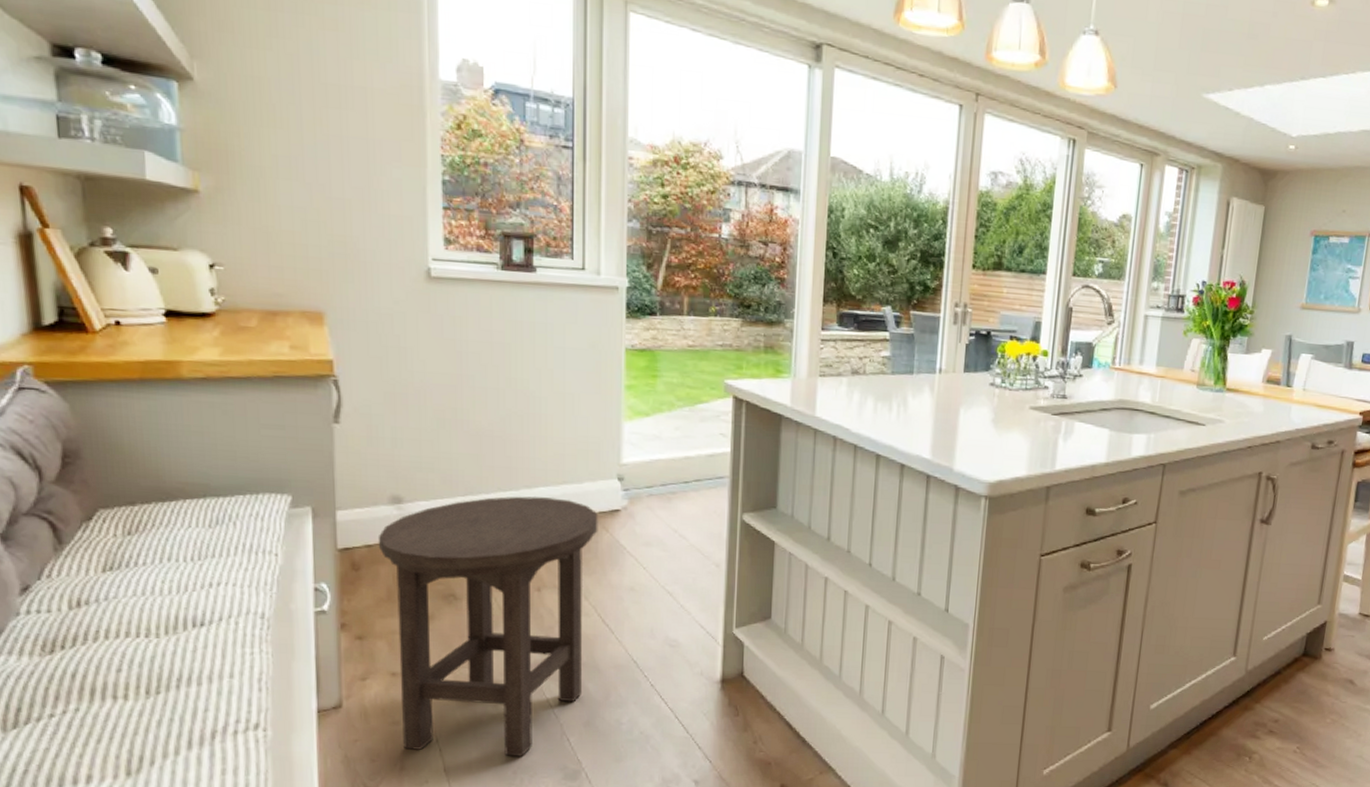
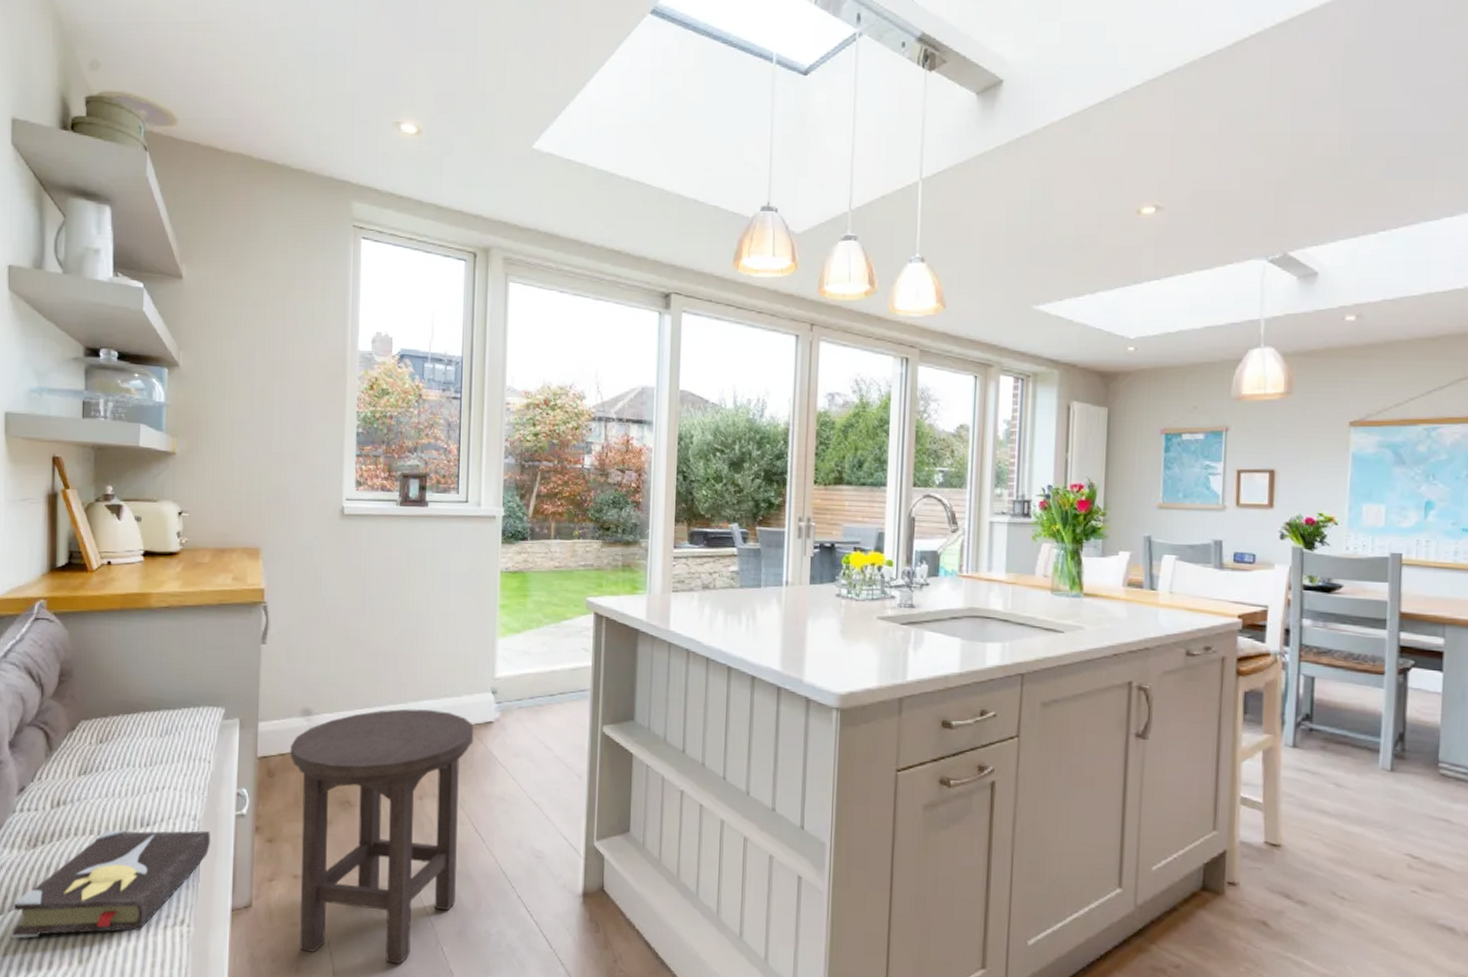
hardback book: none [30,629,285,753] -> present [12,830,210,939]

